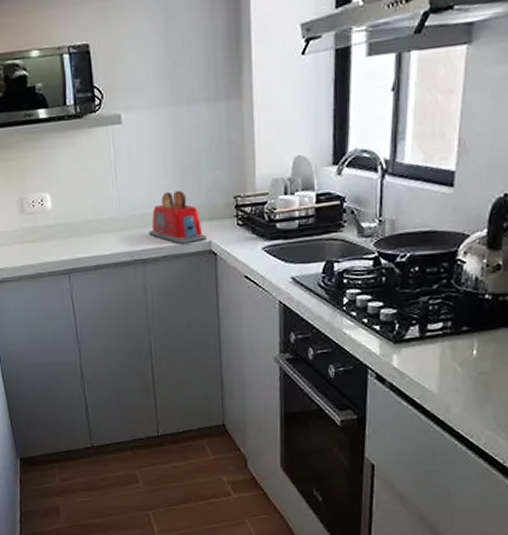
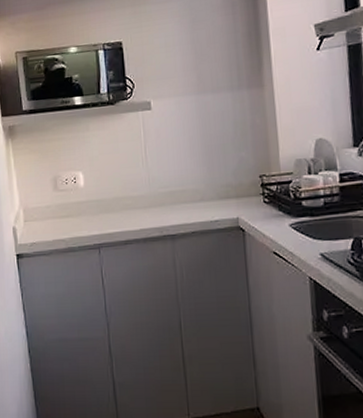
toaster: present [149,190,208,245] -> none [178,169,235,221]

